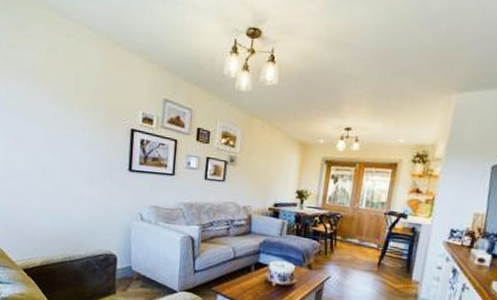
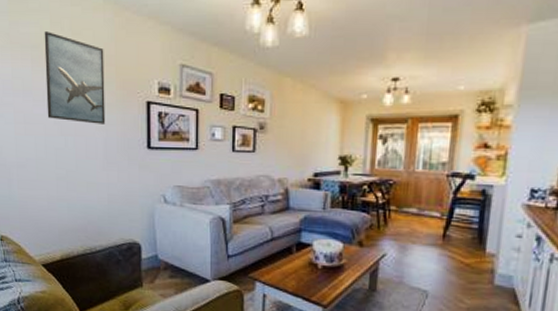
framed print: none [37,56,95,146] -> present [44,30,106,124]

